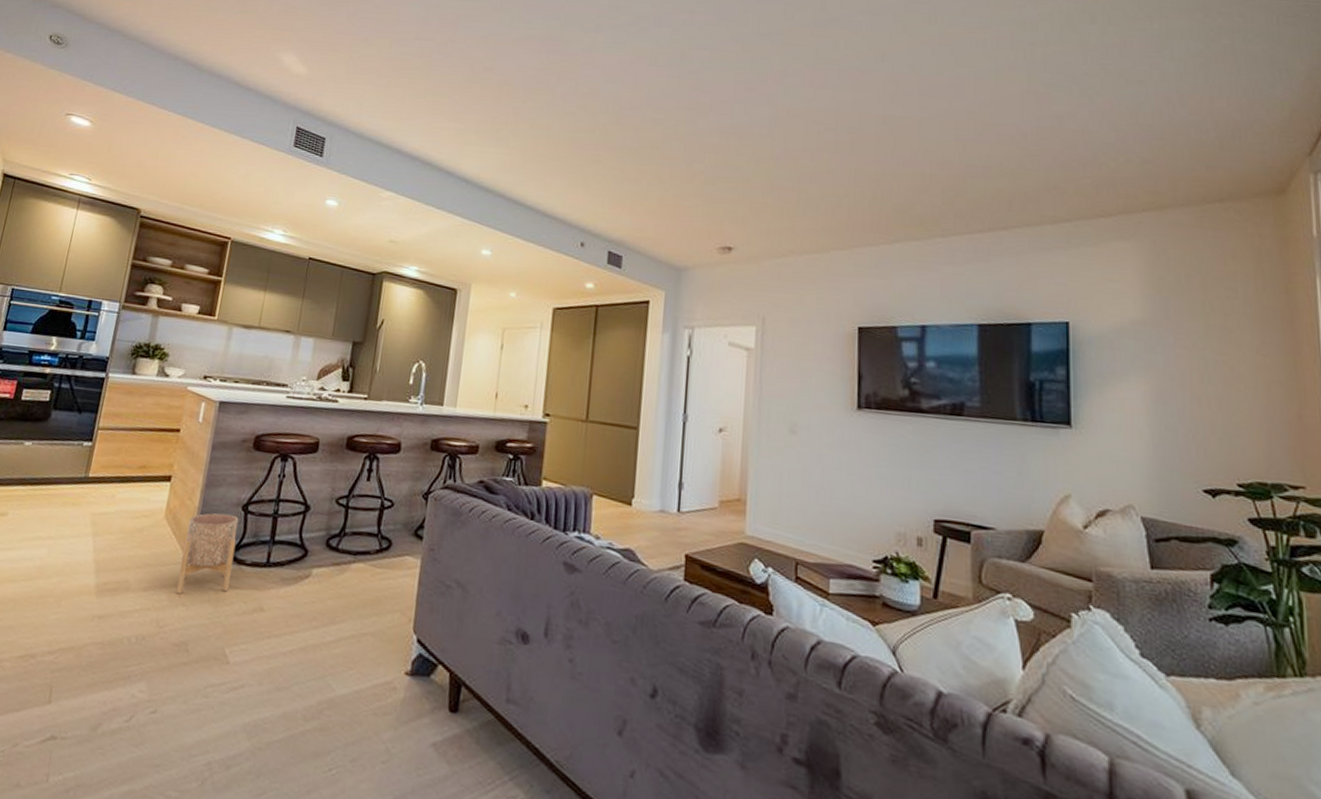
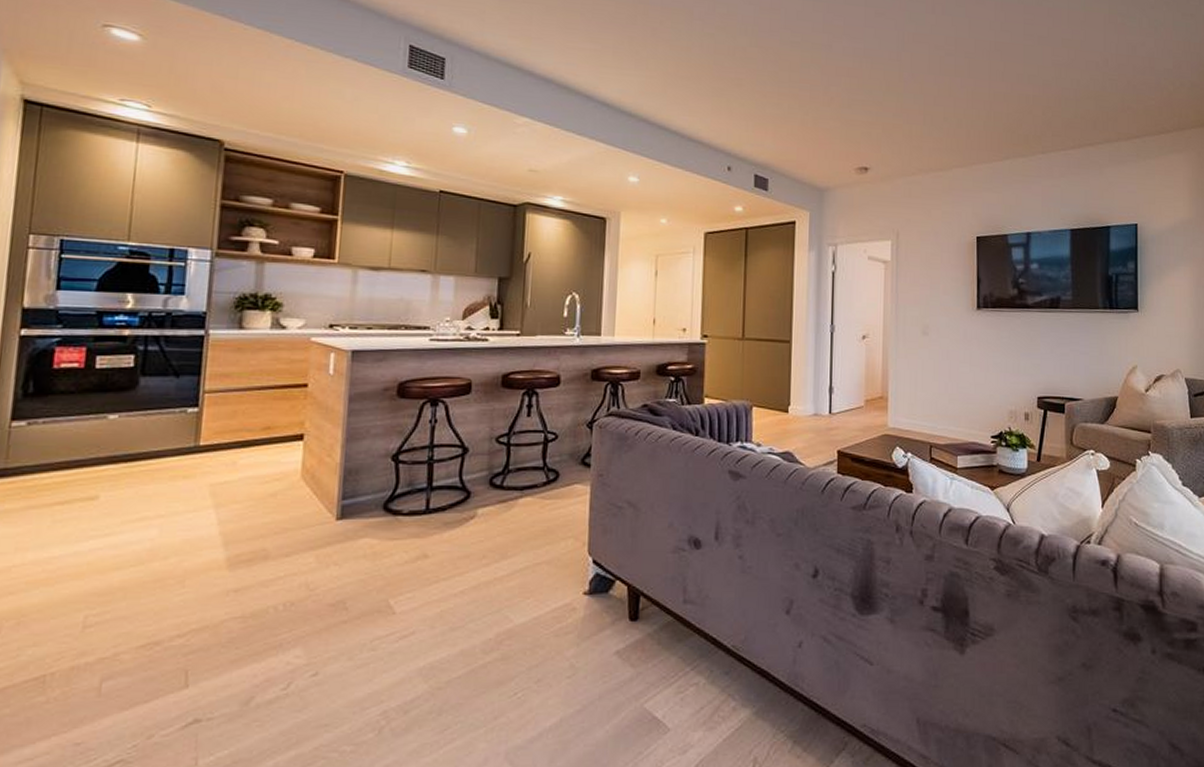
planter: present [175,513,239,595] -> none [324,466,390,554]

